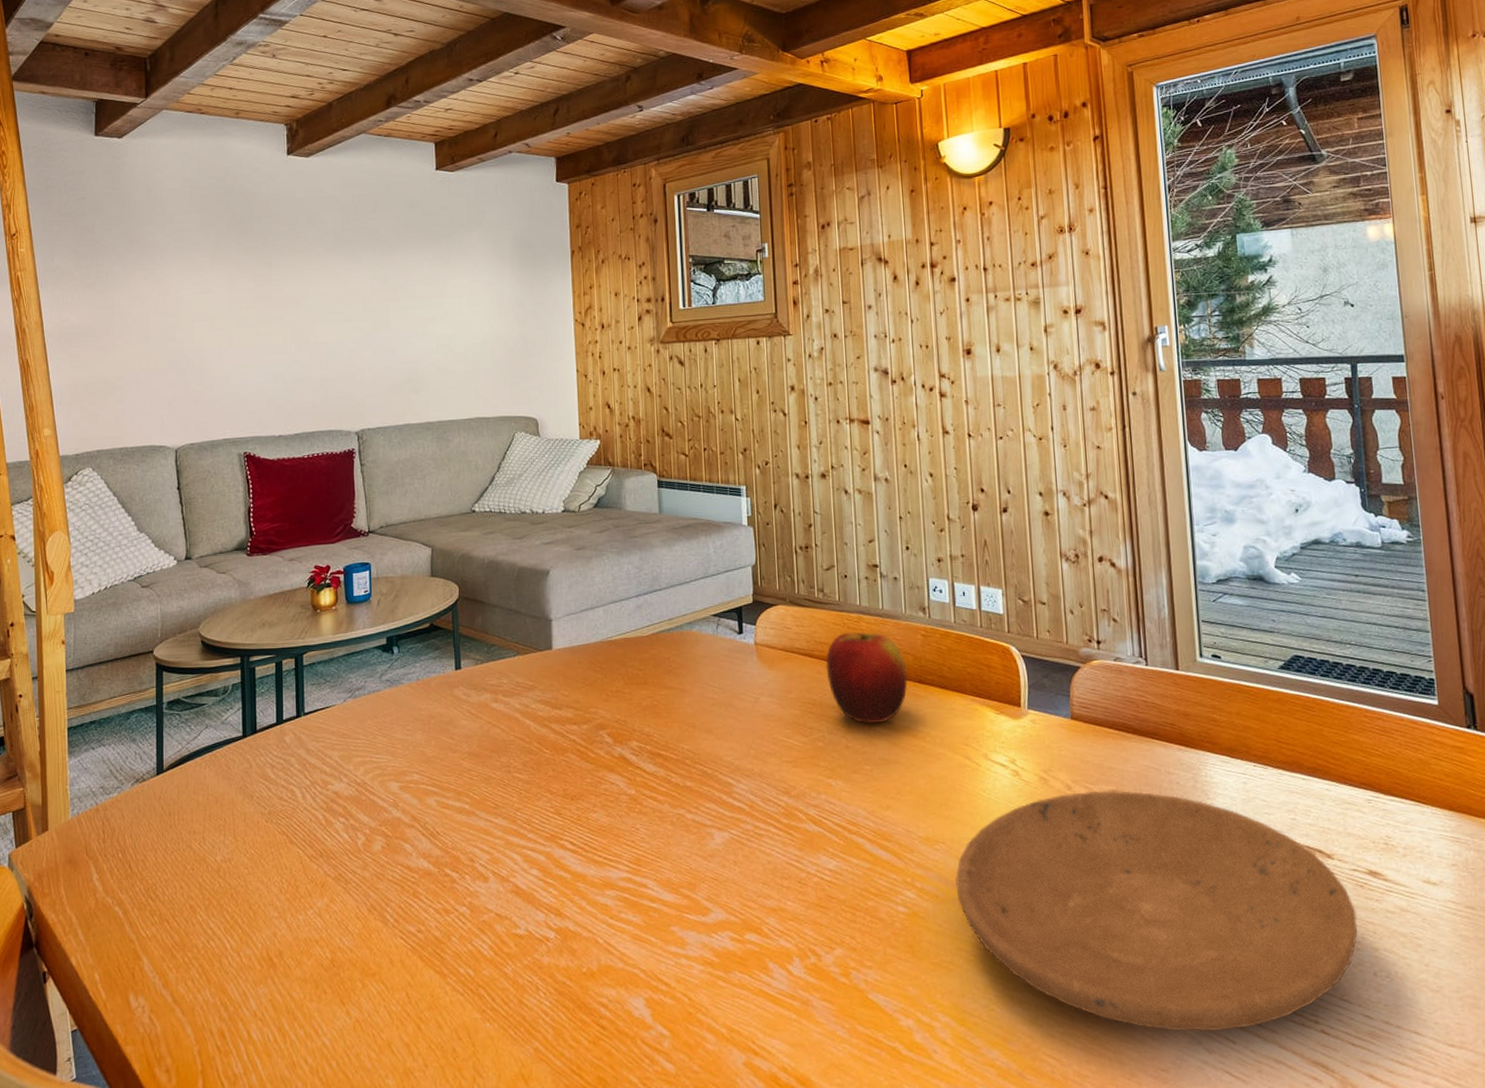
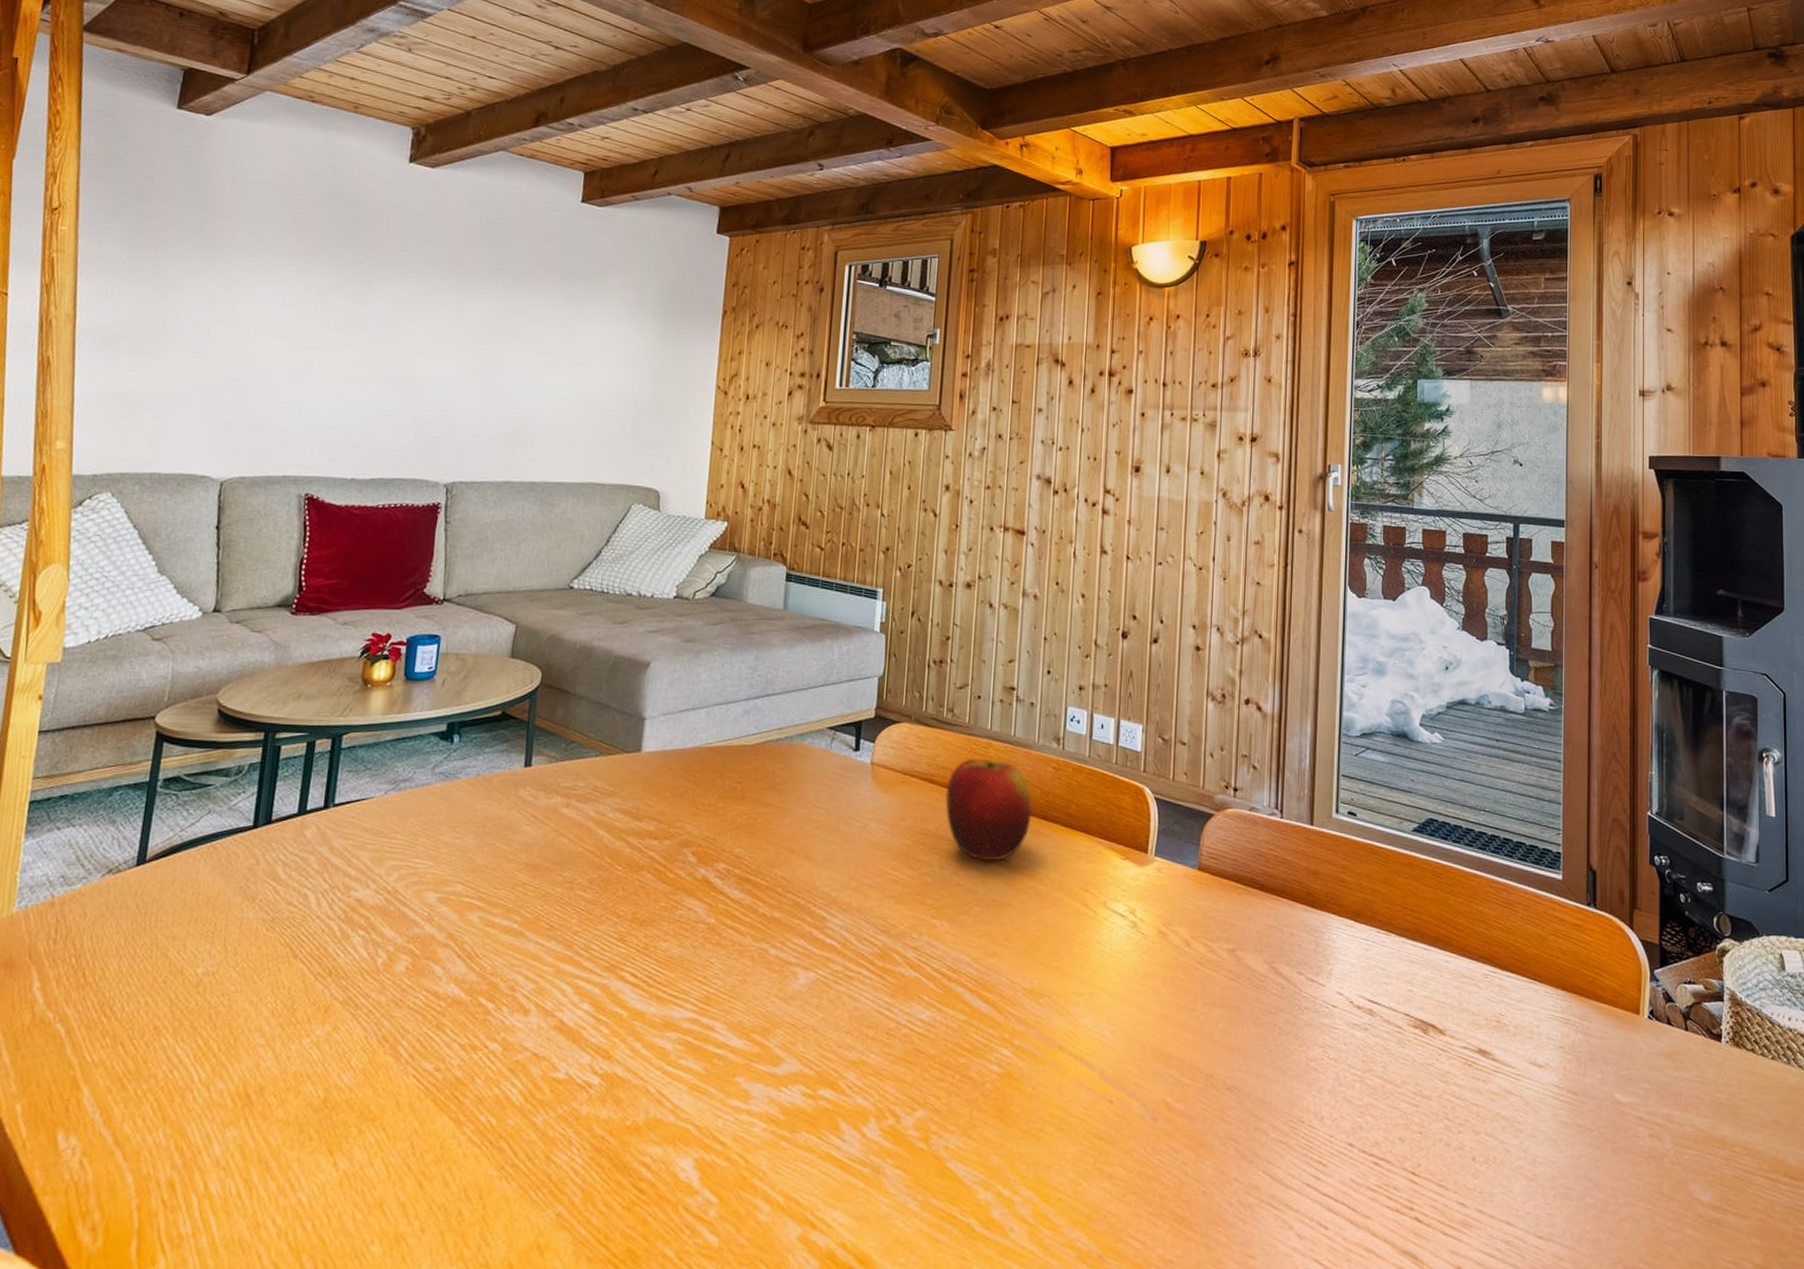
plate: present [955,790,1358,1032] -> none [1056,948,1462,1216]

